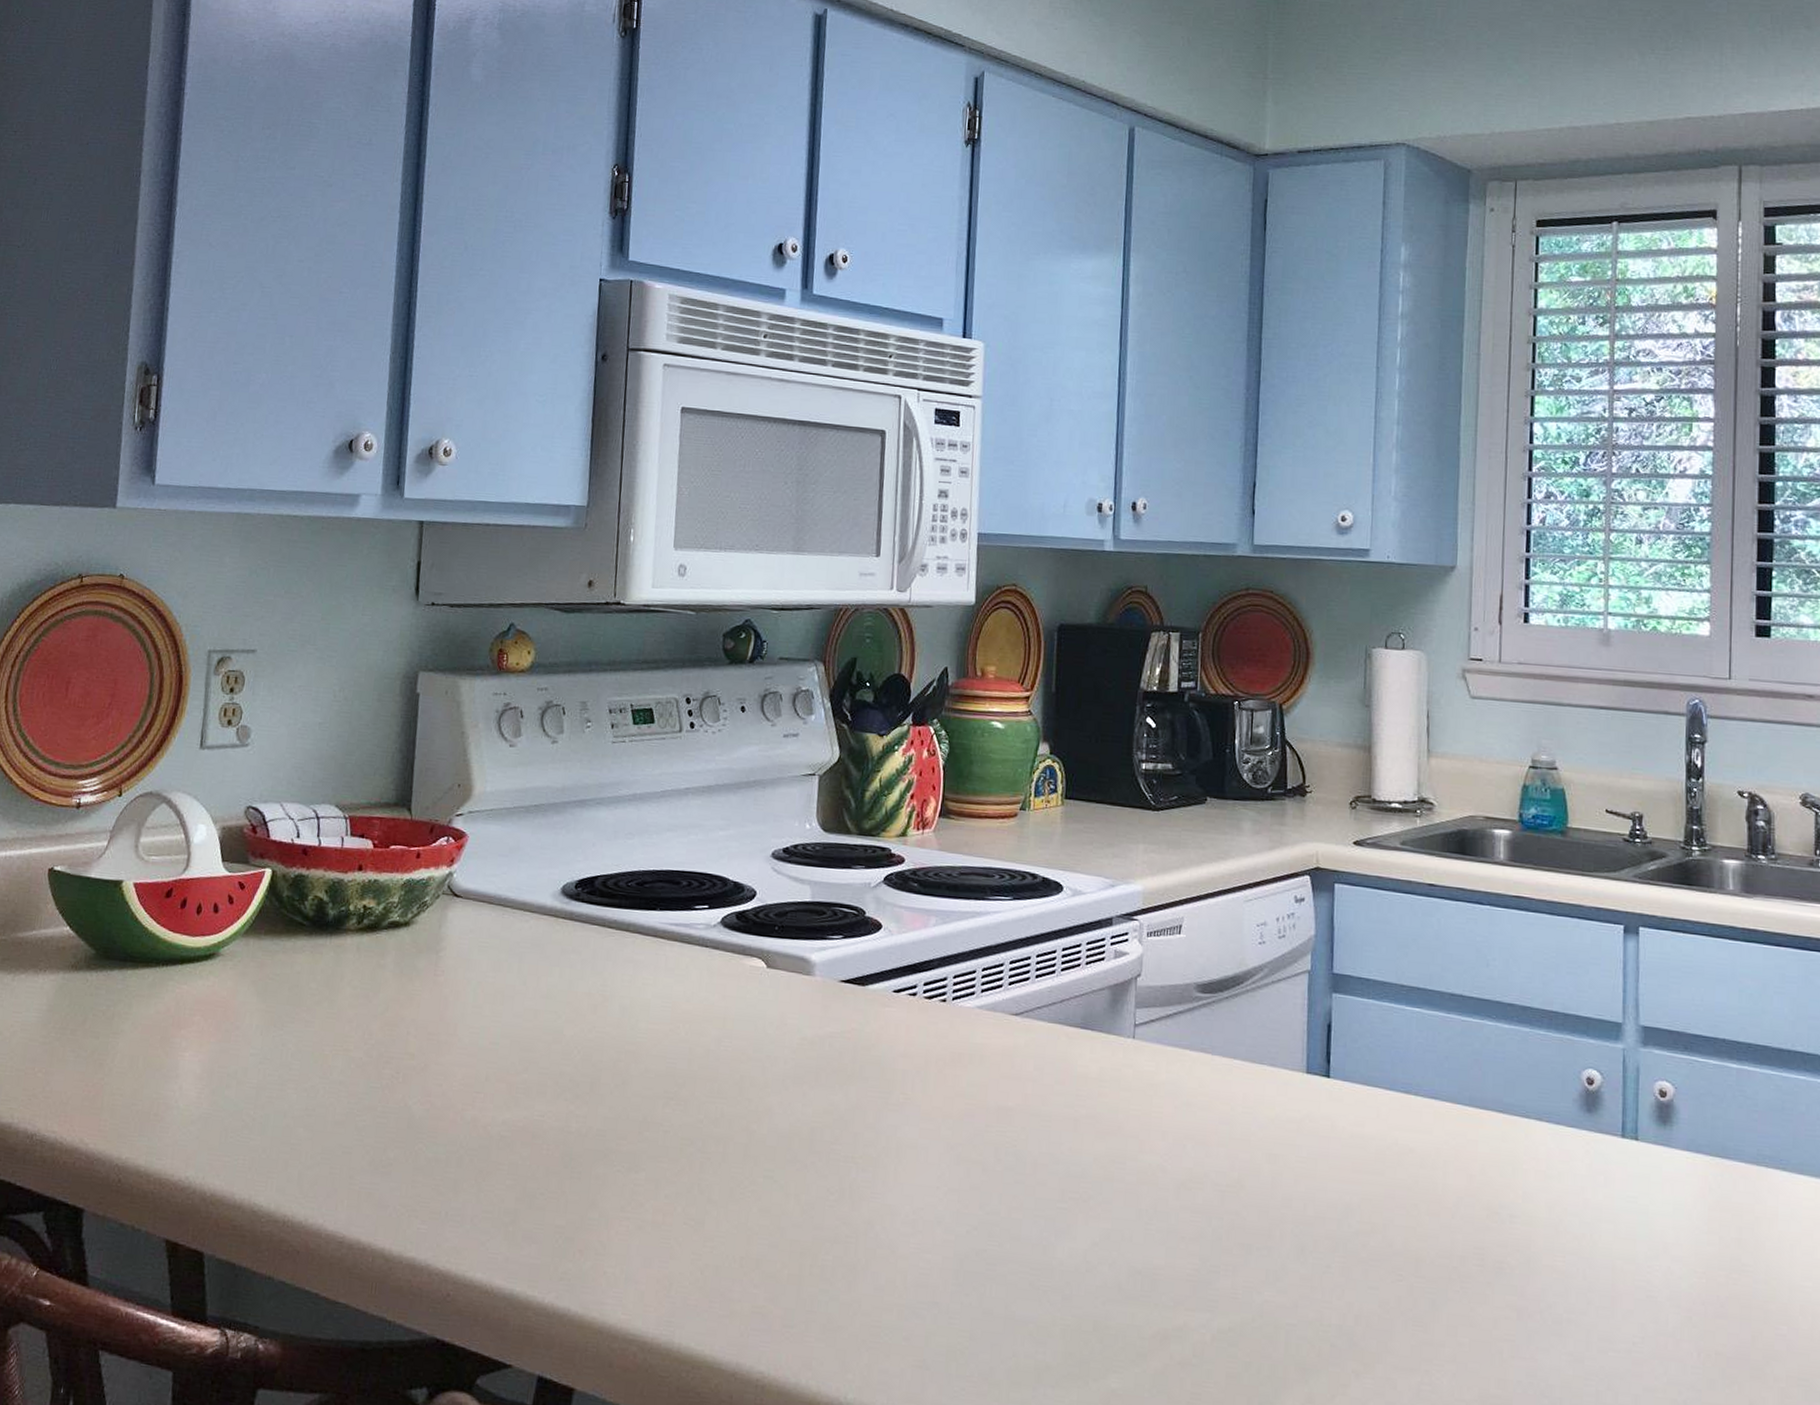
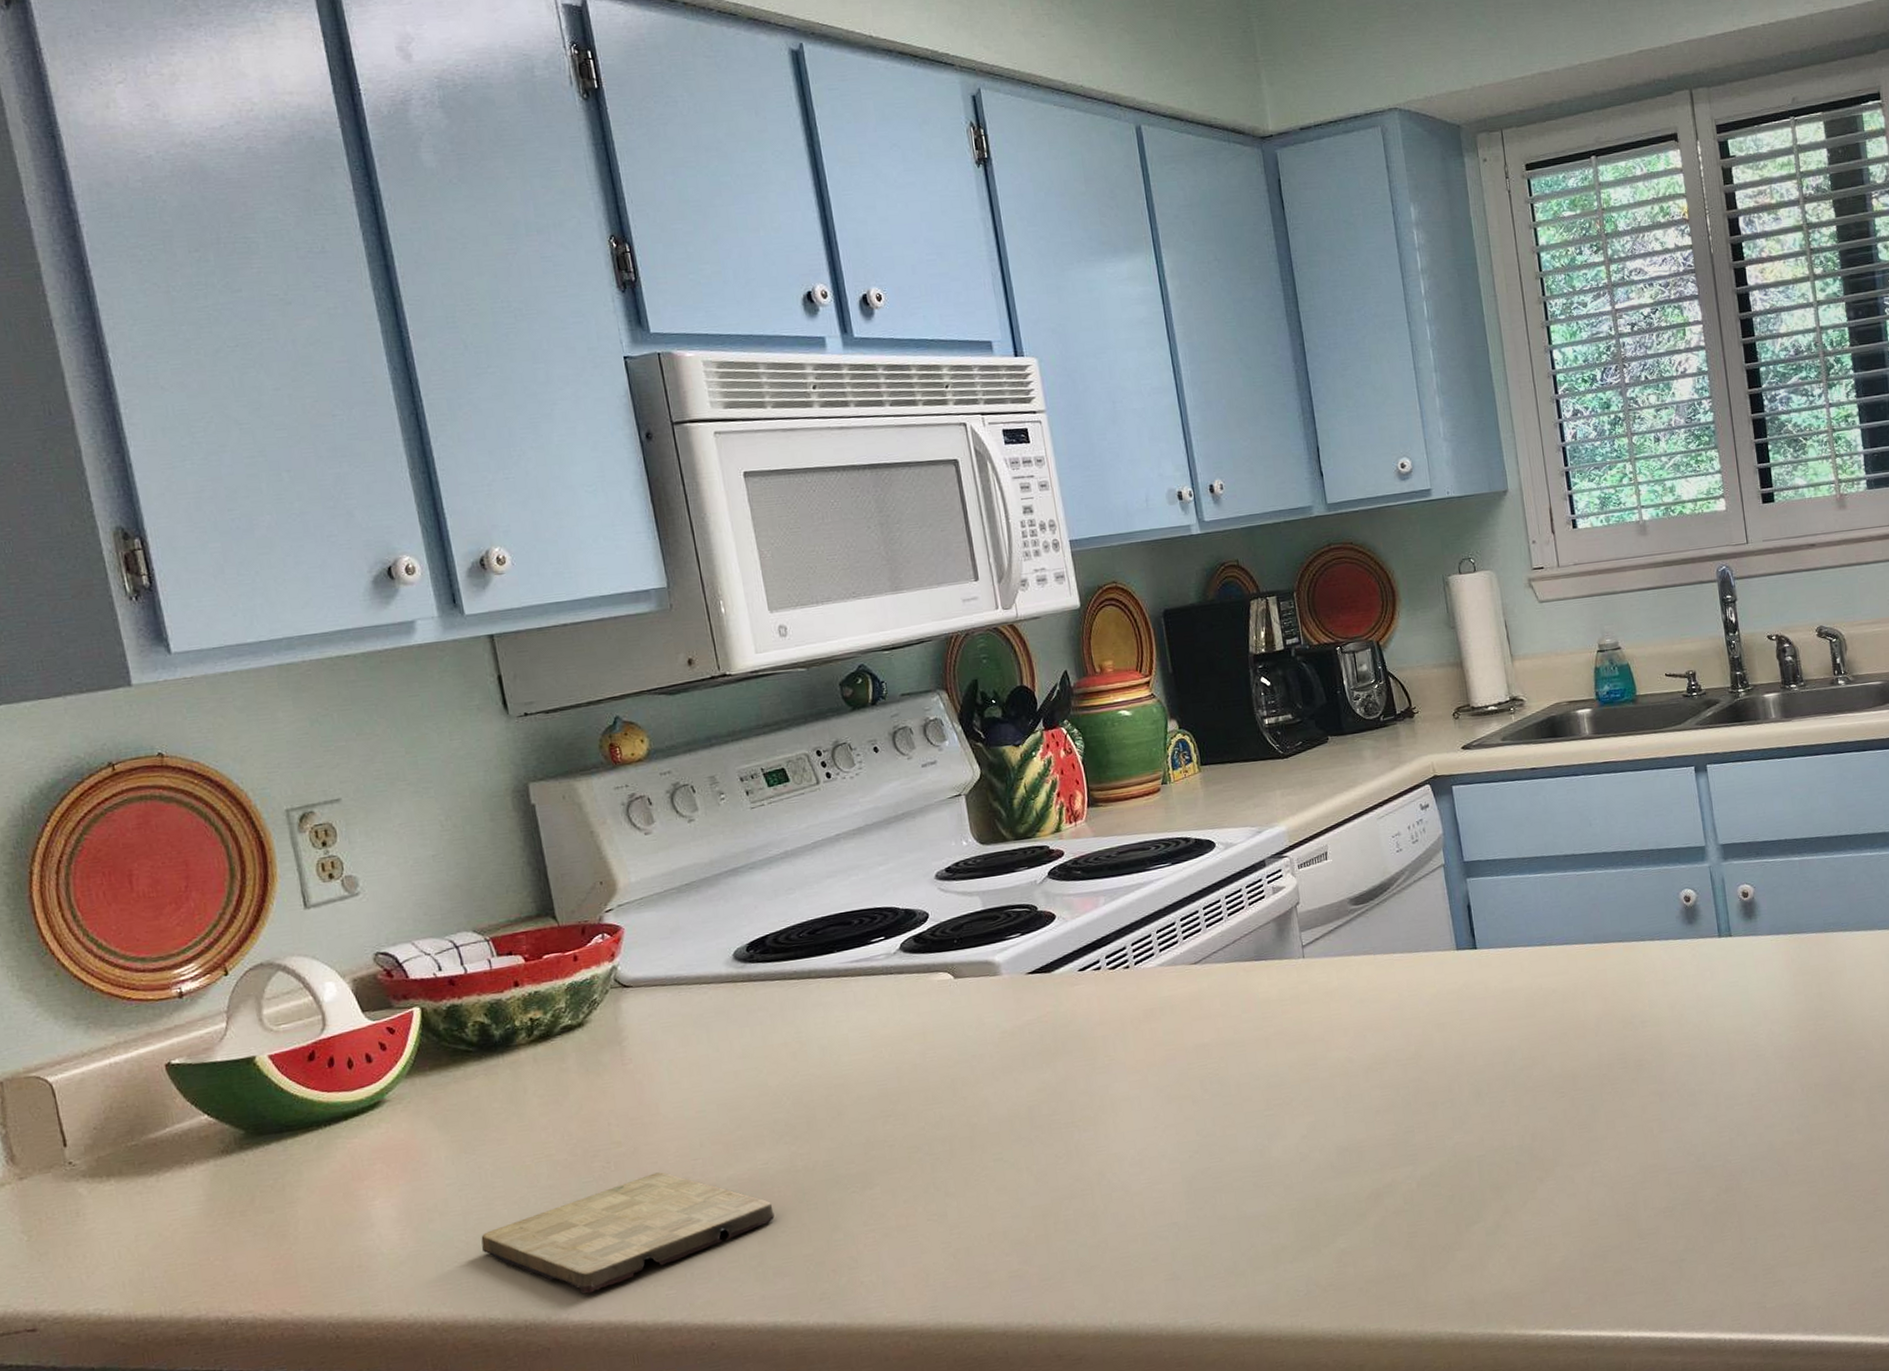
cutting board: none [265,1095,539,1205] -> present [481,1172,775,1294]

